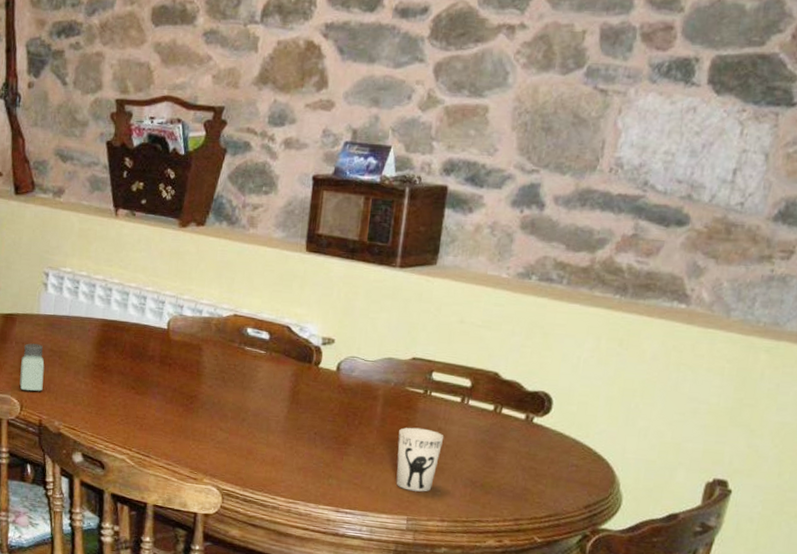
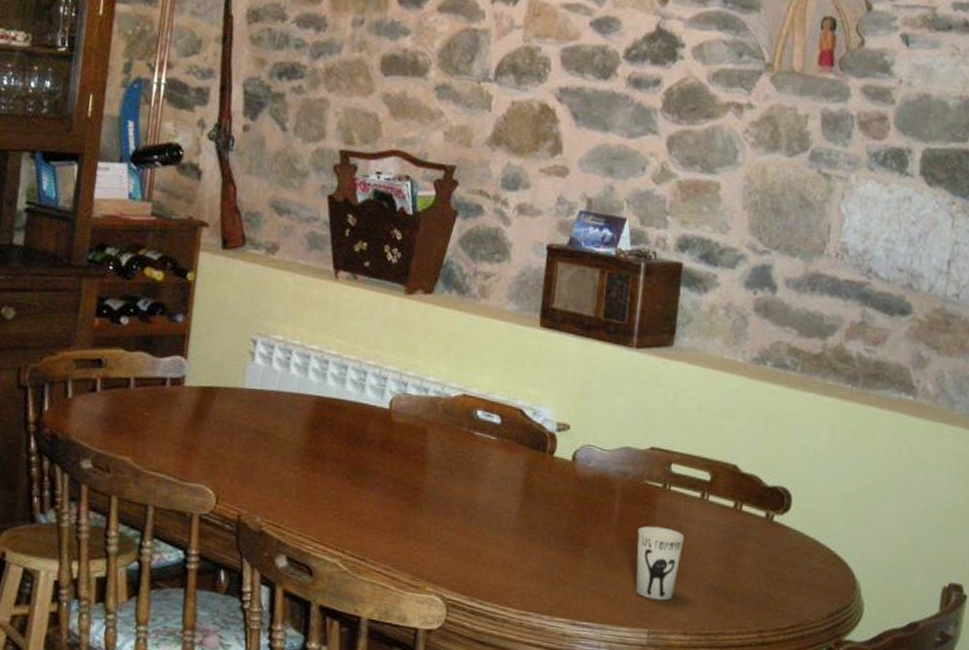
saltshaker: present [19,343,45,392] -> none [216,422,247,481]

